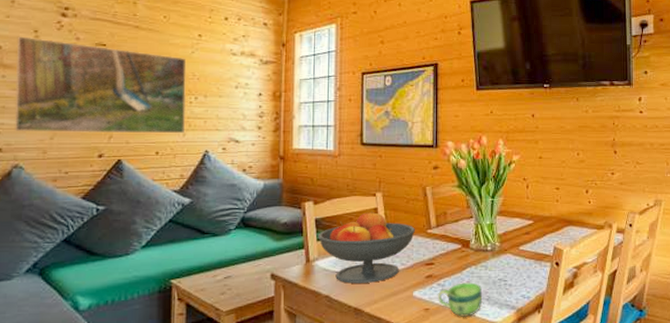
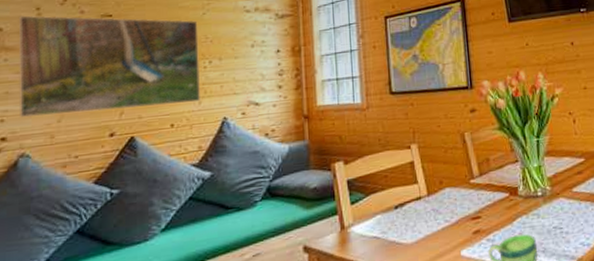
fruit bowl: present [318,211,416,284] -> none [351,165,458,249]

